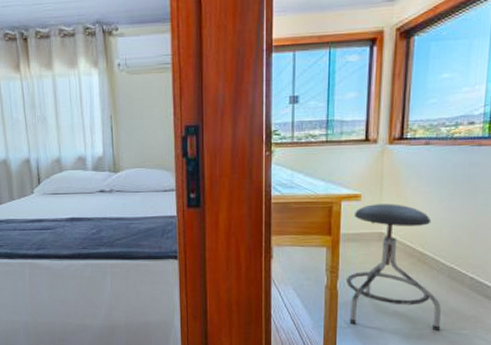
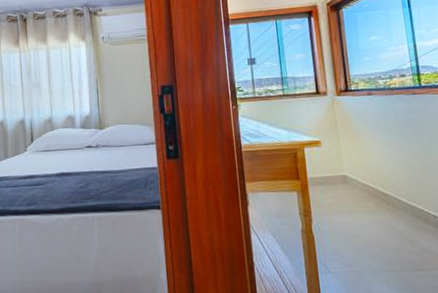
stool: present [347,204,441,330] -> none [317,148,417,272]

